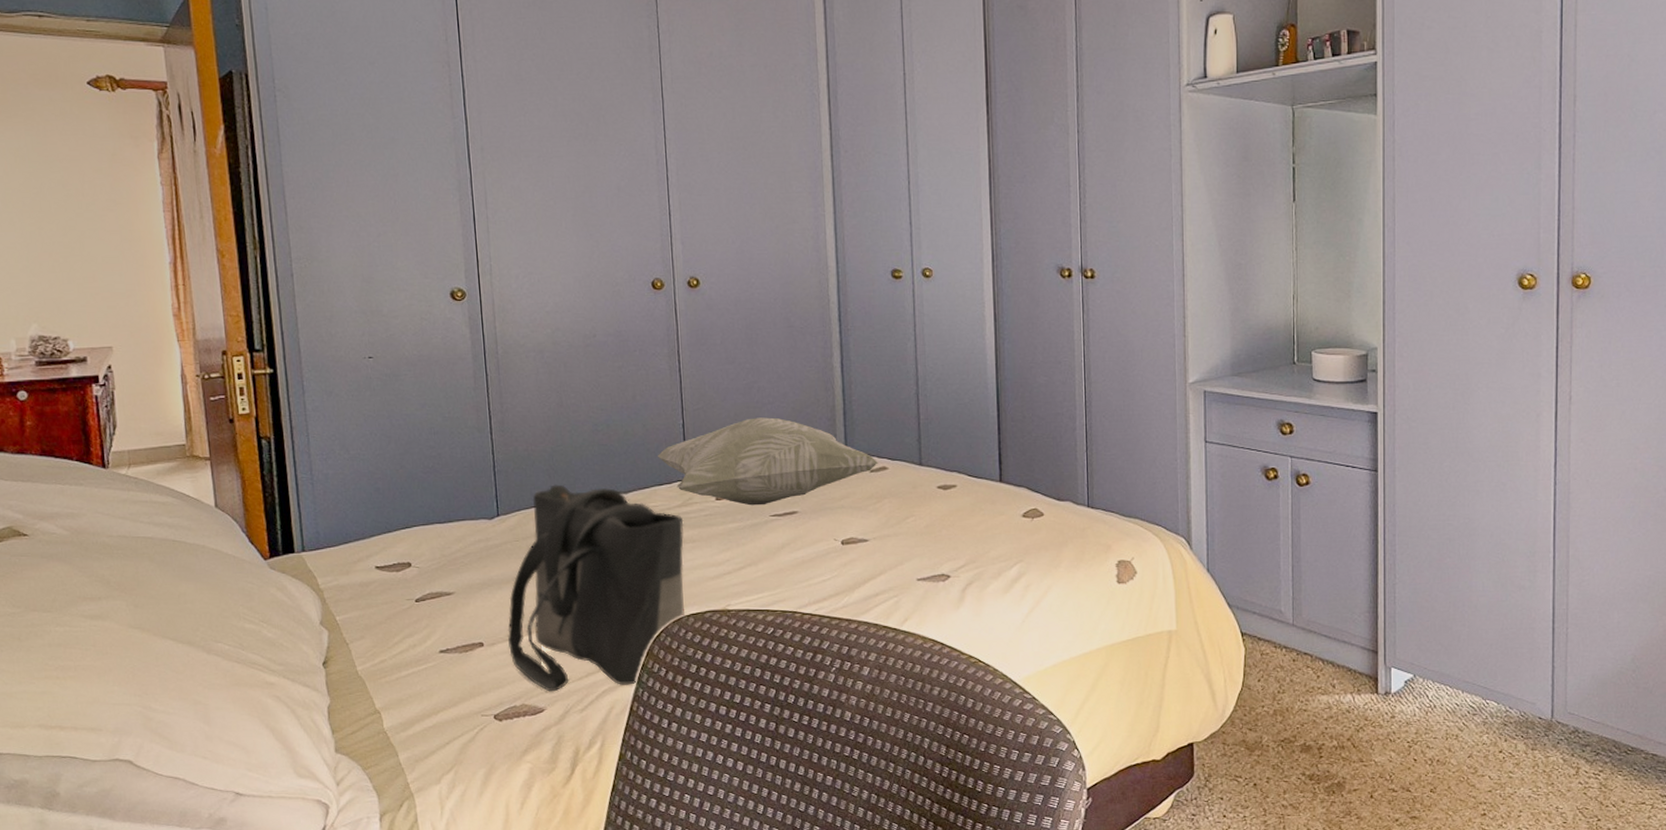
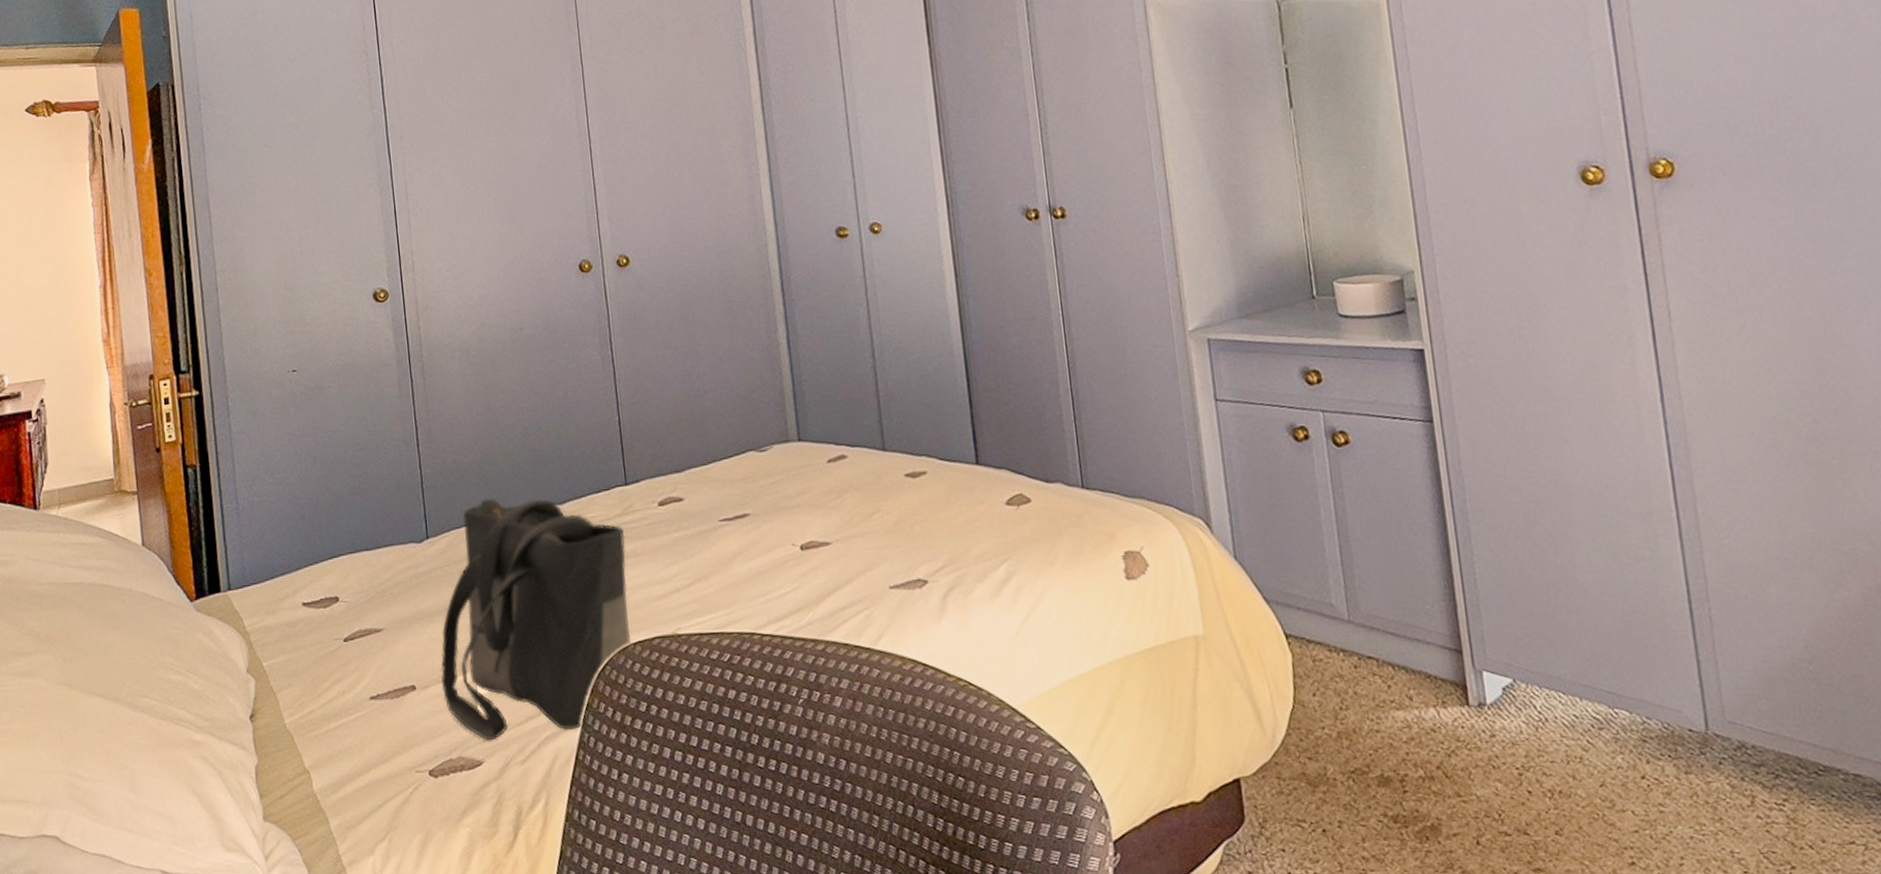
decorative pillow: present [657,417,879,506] -> none [592,406,837,510]

